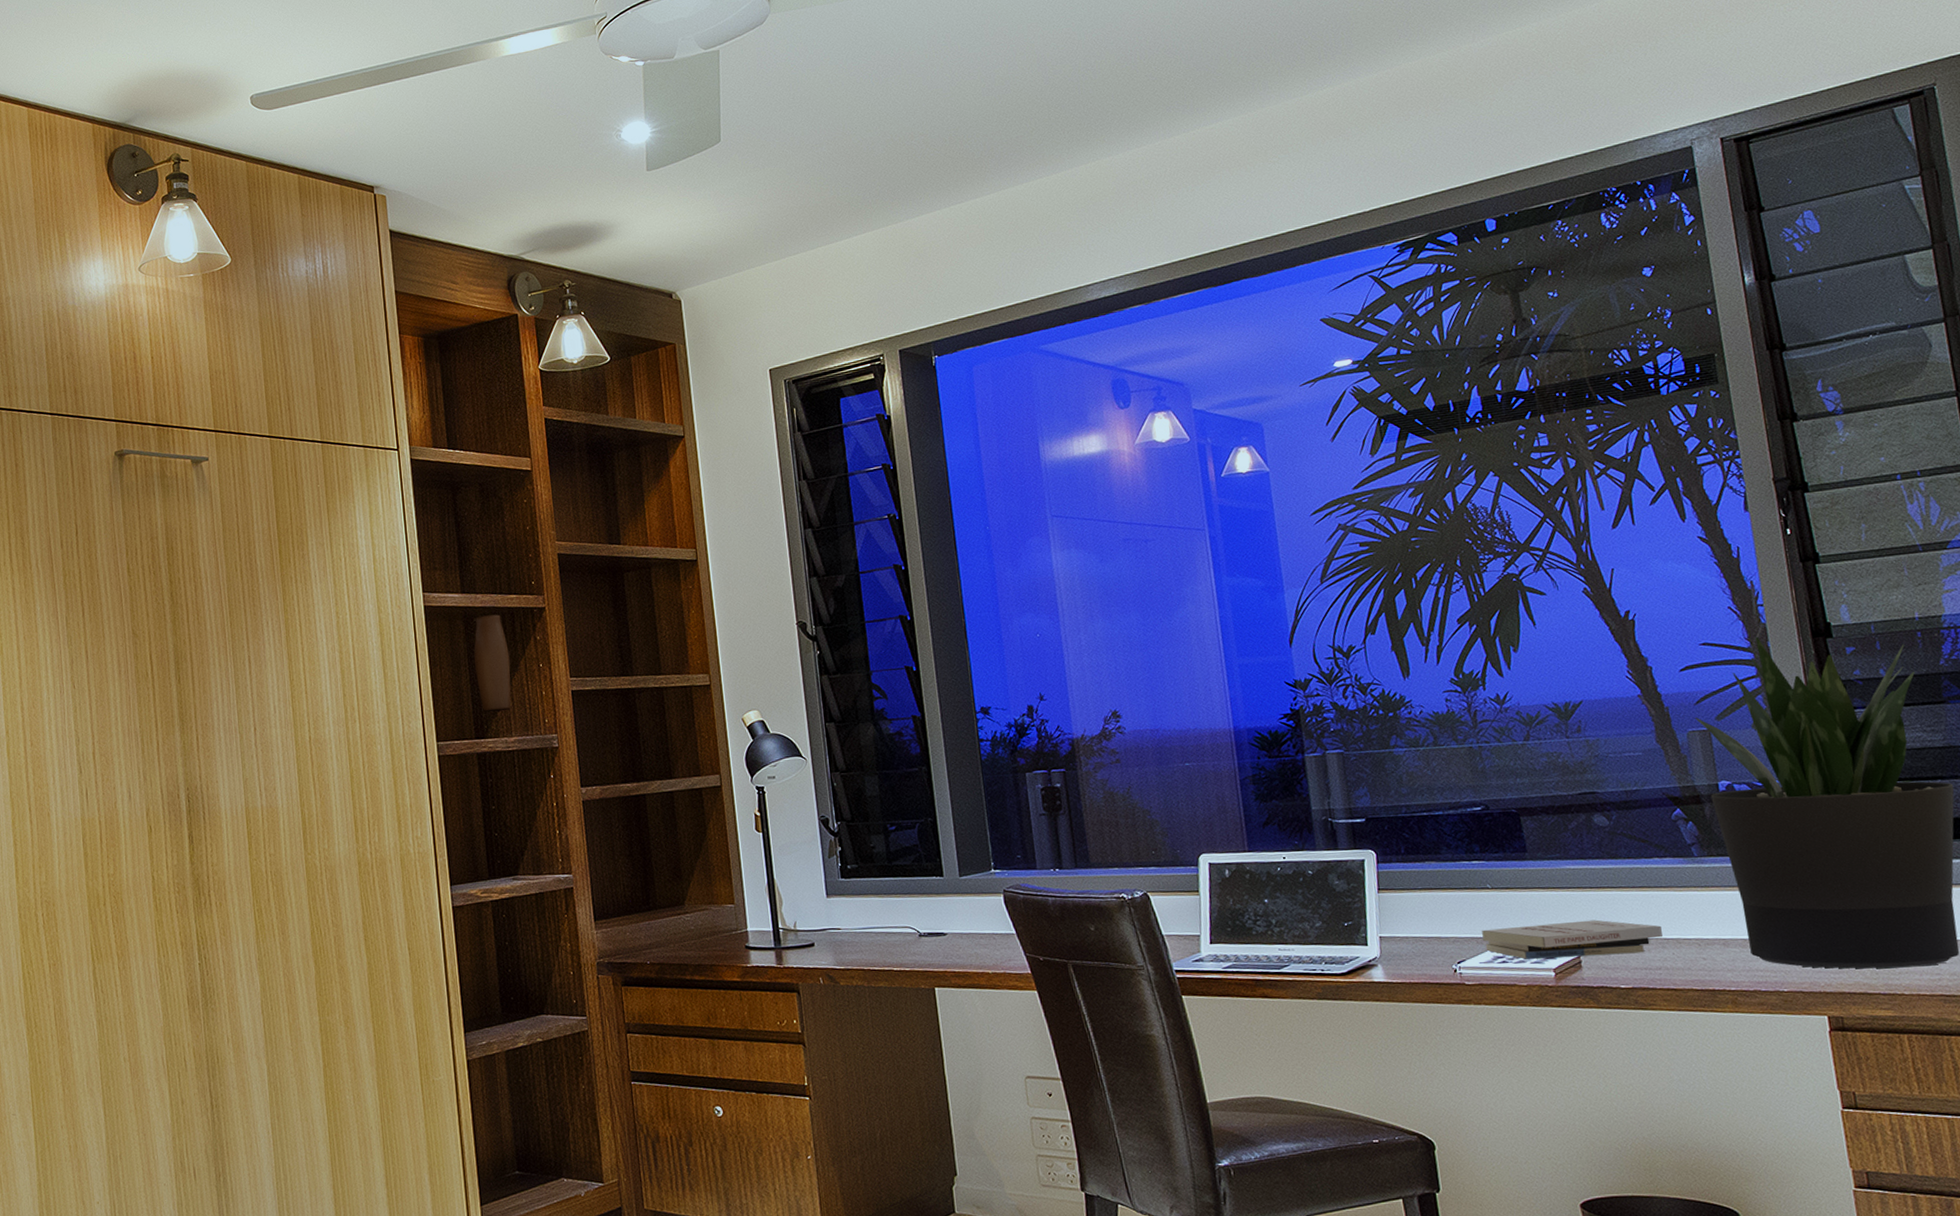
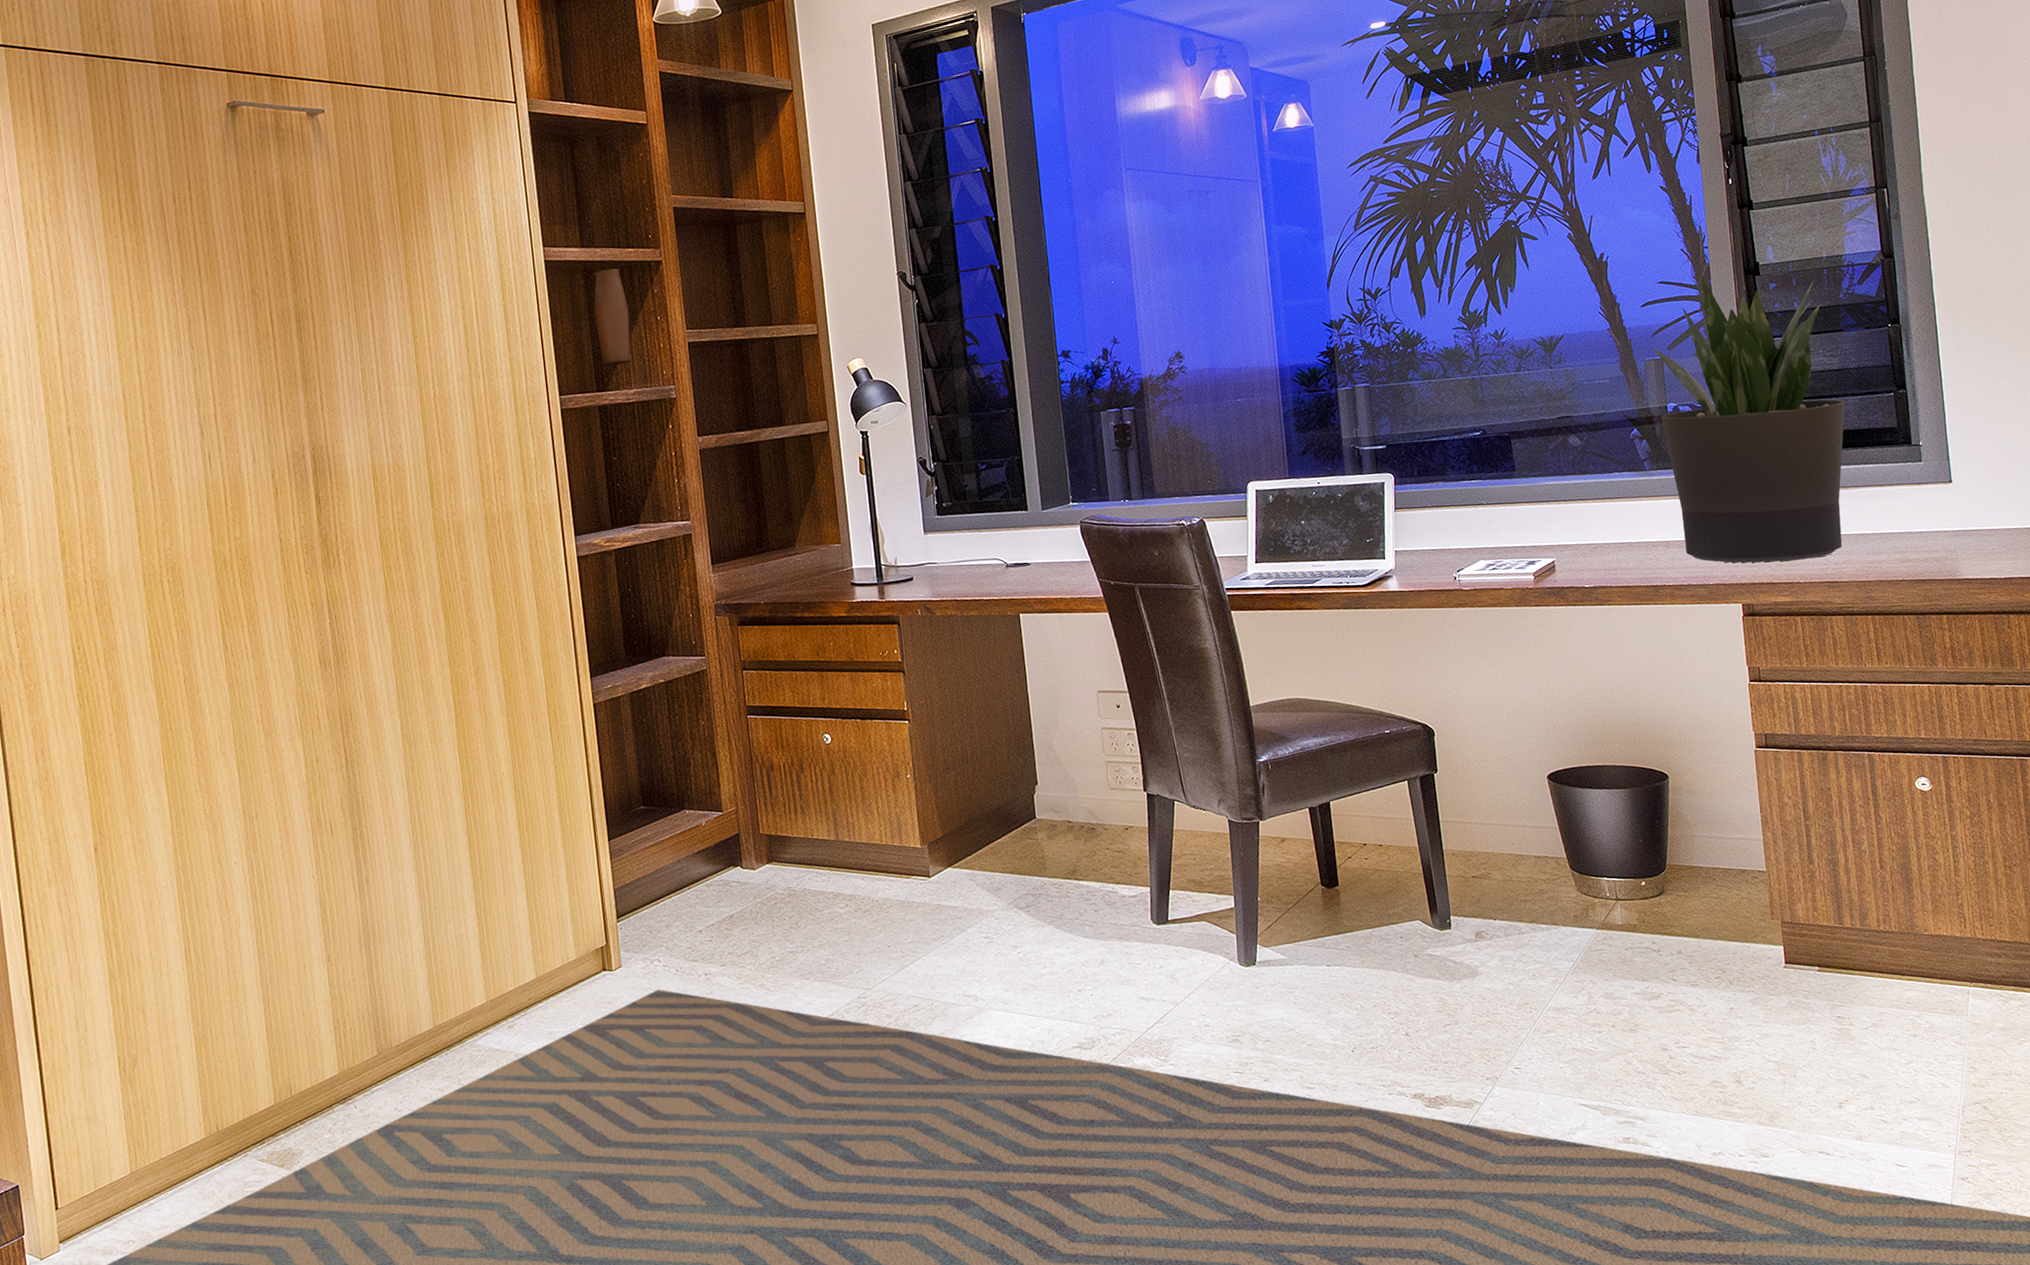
books: present [1482,919,1663,959] -> none [1477,528,1619,566]

